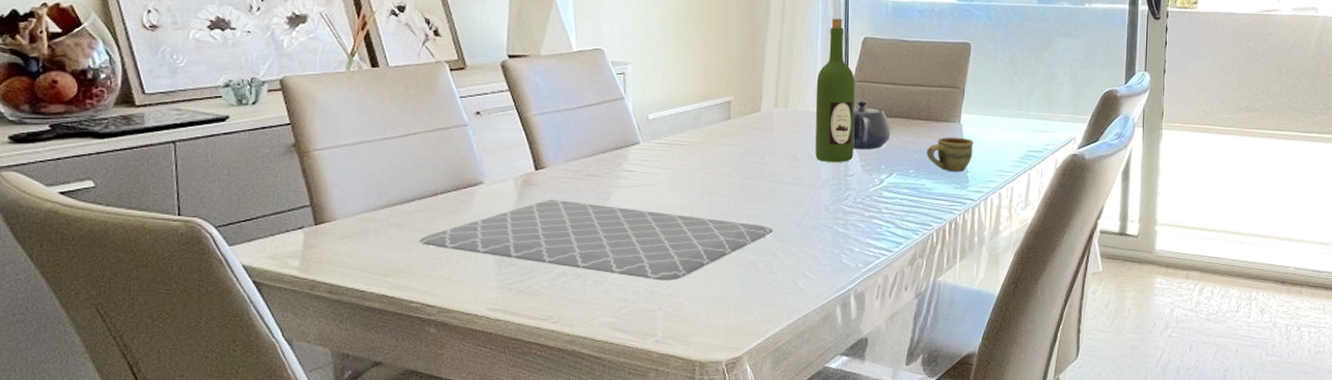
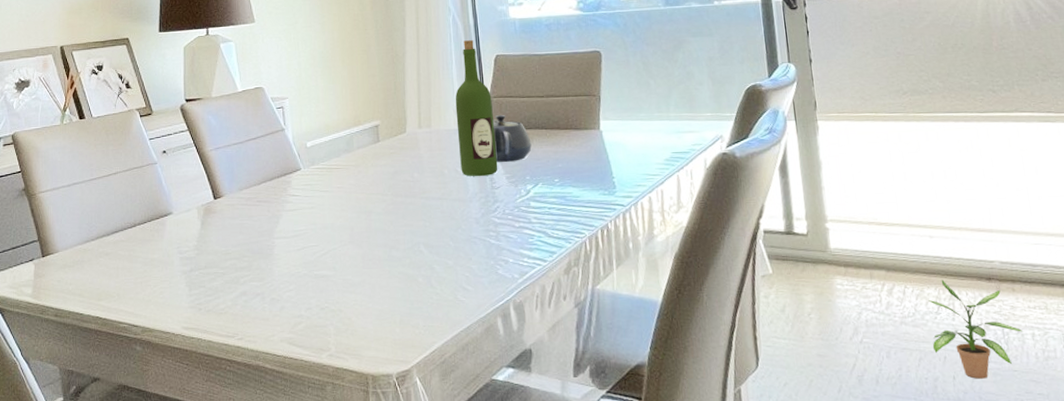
placemat: present [418,199,773,281] -> none [123,225,429,297]
cup: present [926,137,975,173] -> none [569,143,617,179]
potted plant: none [1228,282,1303,370] -> present [928,280,1024,379]

